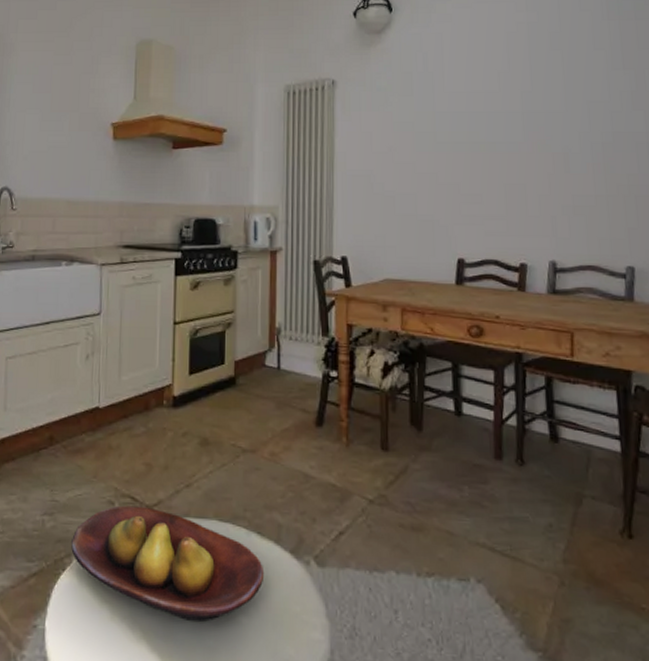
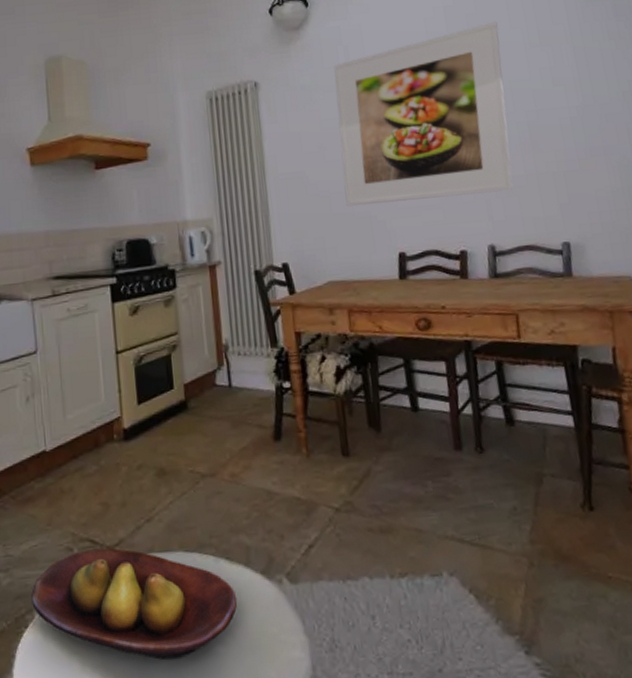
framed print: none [410,41,582,209] -> present [333,21,513,207]

